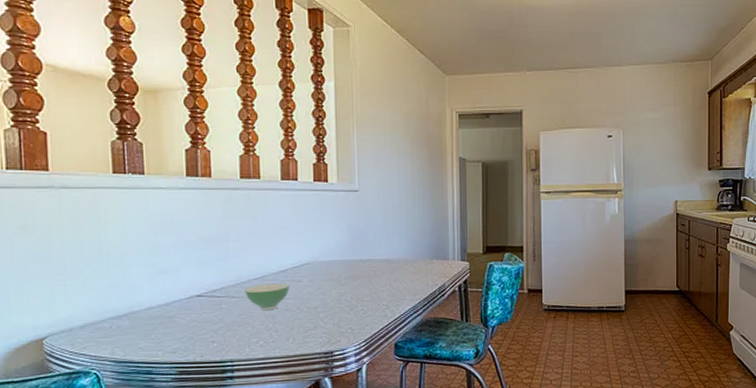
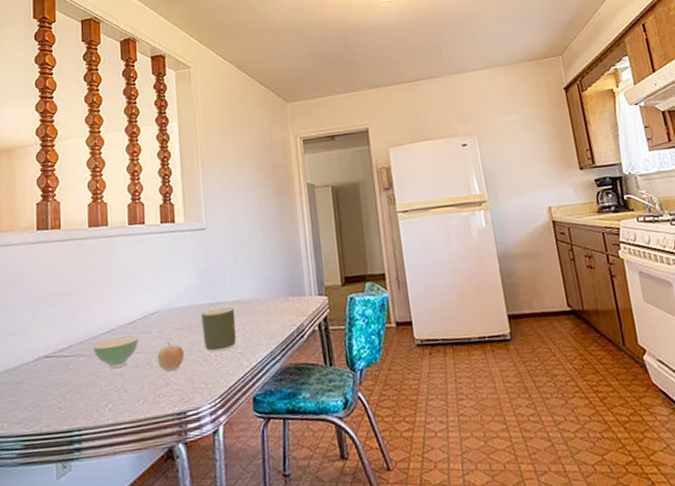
fruit: none [307,291,334,317] -> present [157,342,185,372]
mug: none [350,265,383,303] -> present [201,307,237,353]

